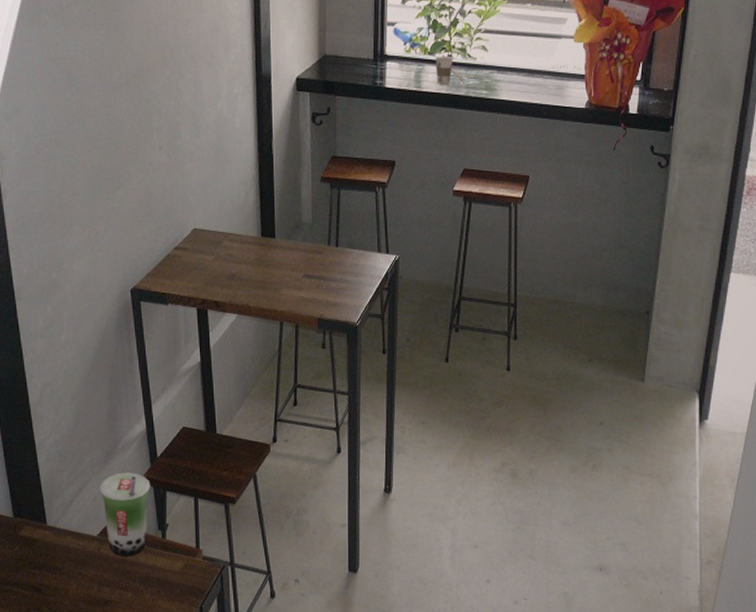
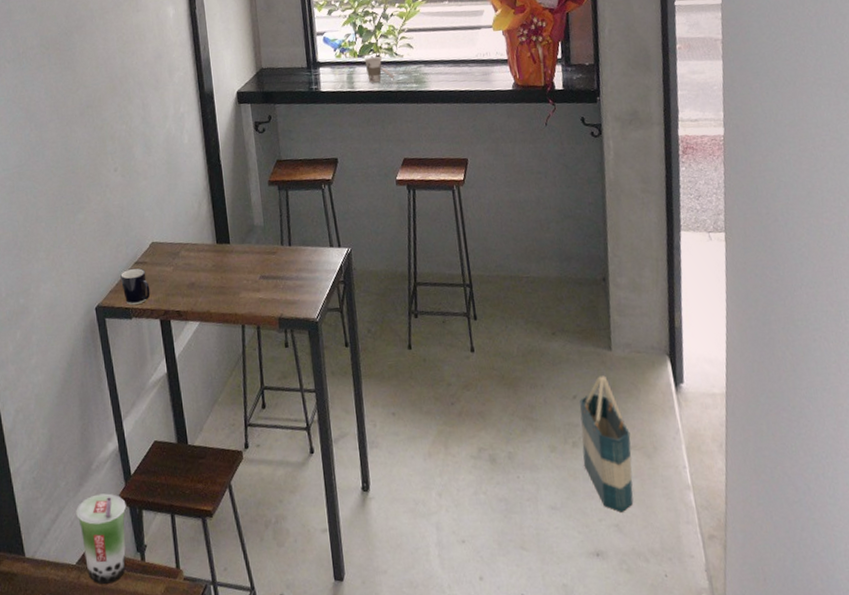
mug: none [158,253,189,291] -> present [119,268,151,306]
tote bag: none [600,405,649,533] -> present [580,375,634,512]

